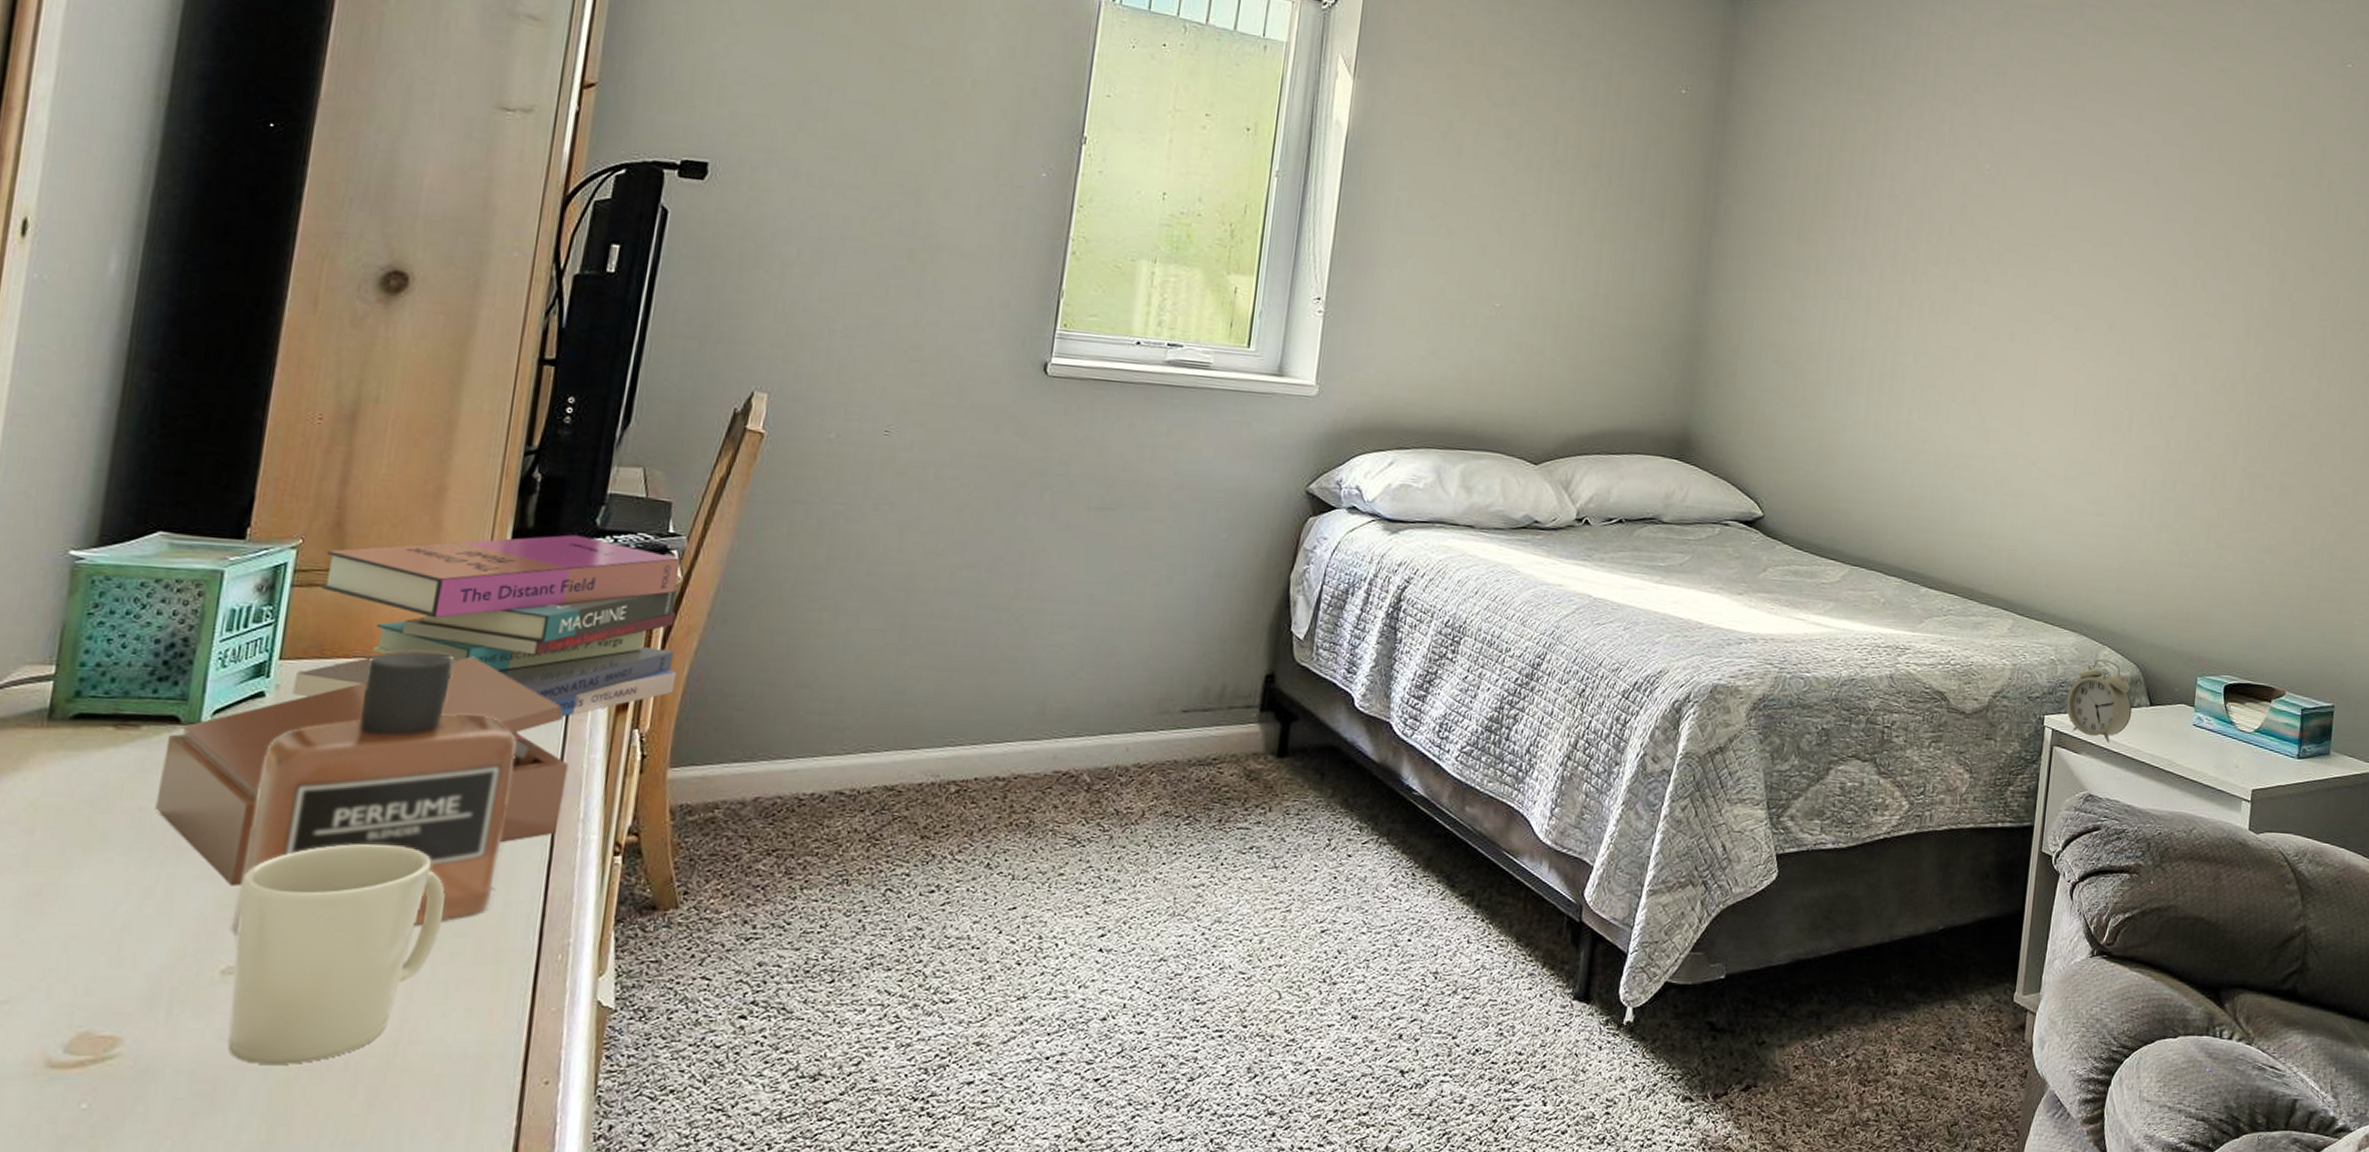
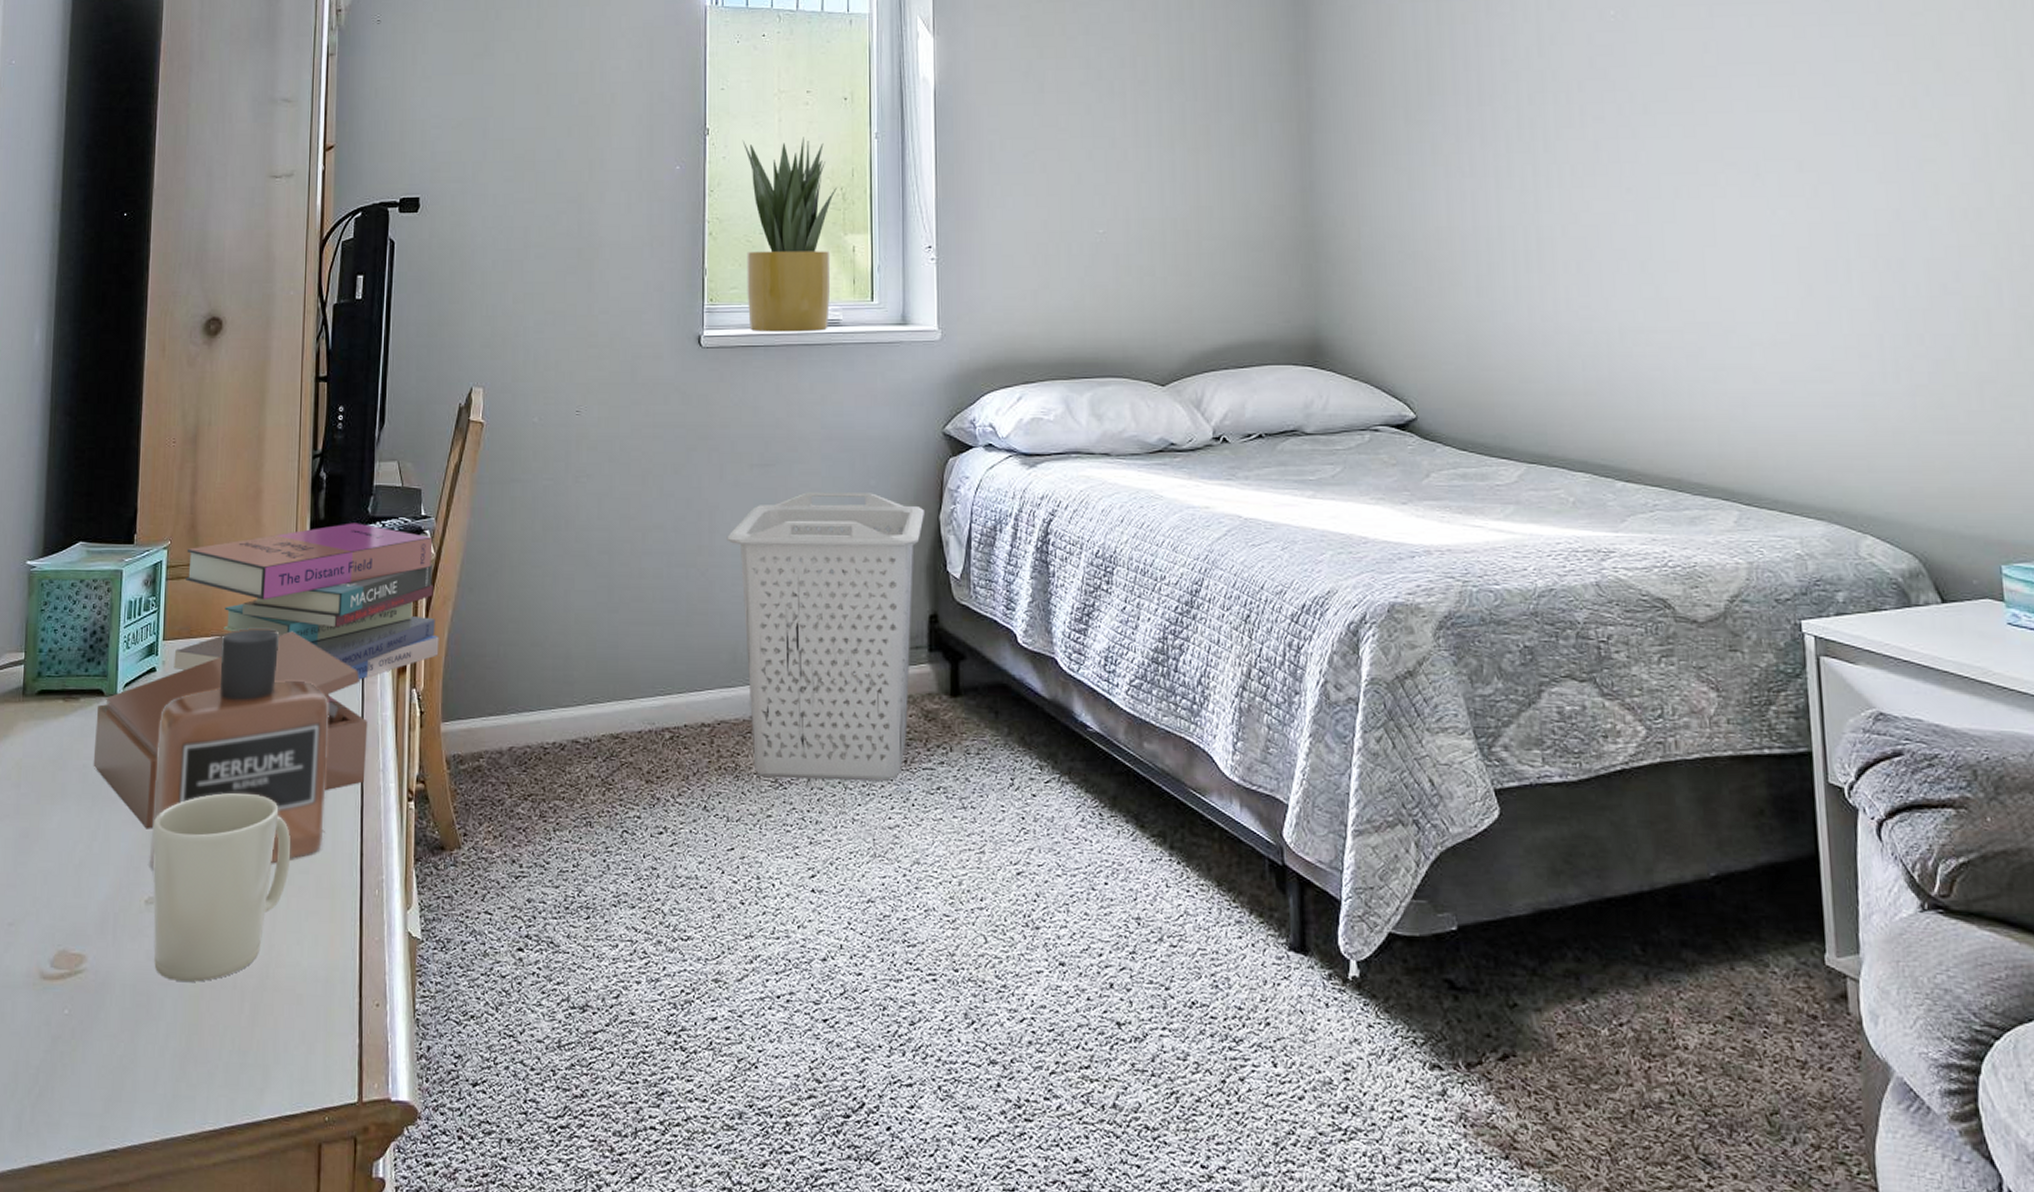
laundry basket: none [1050,540,1275,840] -> present [727,492,924,781]
planter: none [1106,155,1227,373] -> present [742,137,838,332]
alarm clock: present [2066,659,2132,743] -> none [1826,550,1919,650]

